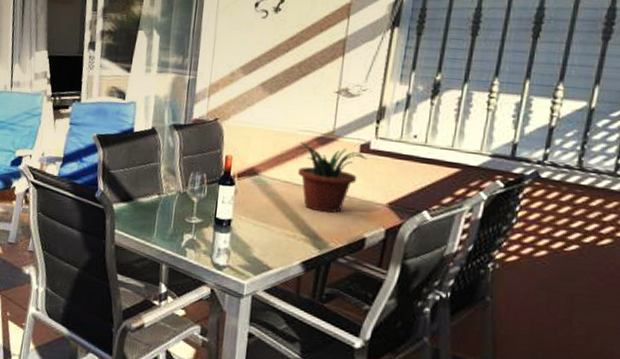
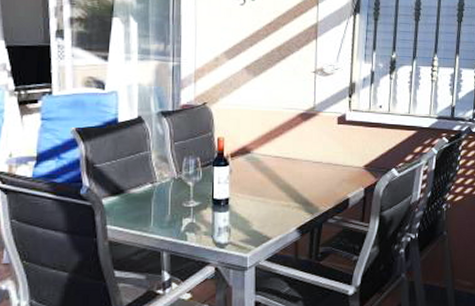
potted plant: present [295,141,367,213] -> none [282,118,344,181]

